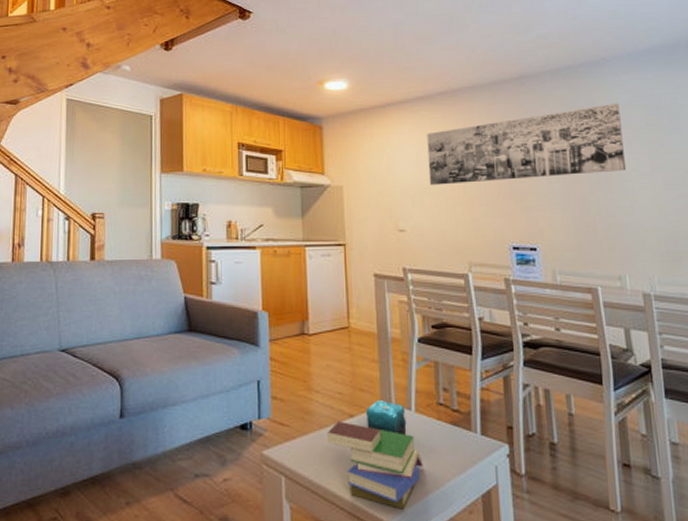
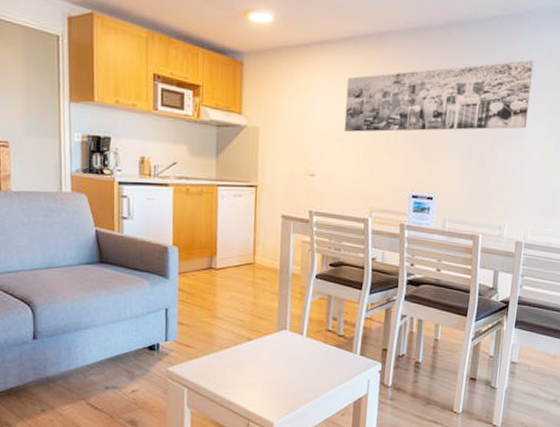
book: present [328,421,423,509] -> none [227,344,308,413]
candle: present [365,401,407,436] -> none [262,327,298,356]

